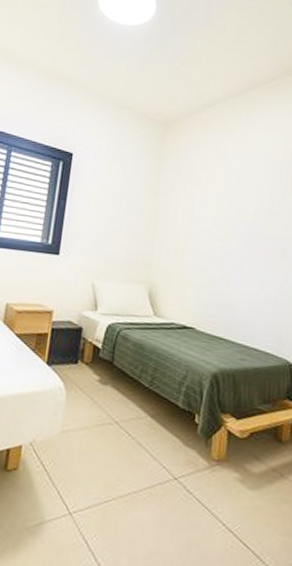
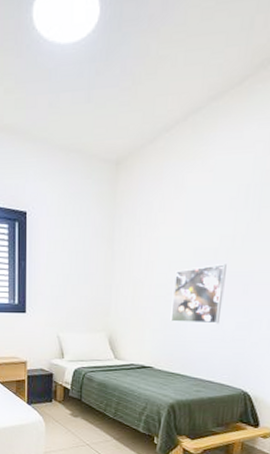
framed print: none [213,227,266,287] -> present [170,264,227,324]

